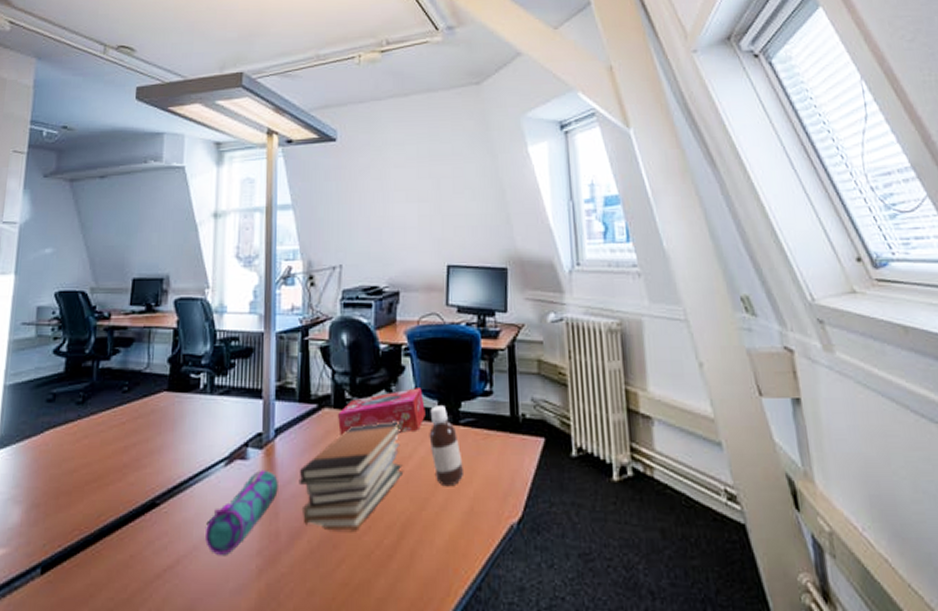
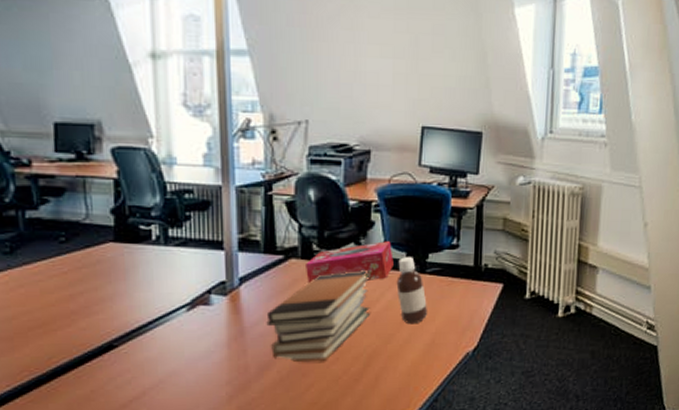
pencil case: present [205,469,278,555] -> none [171,314,245,386]

